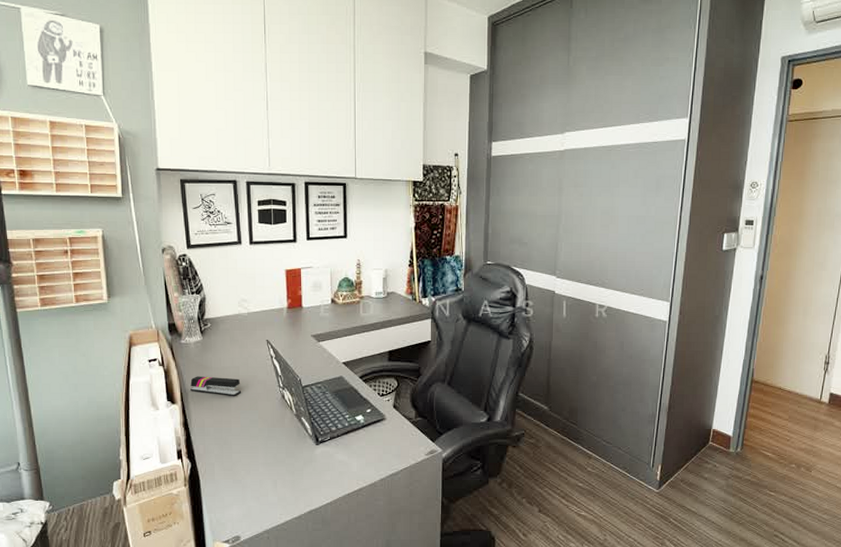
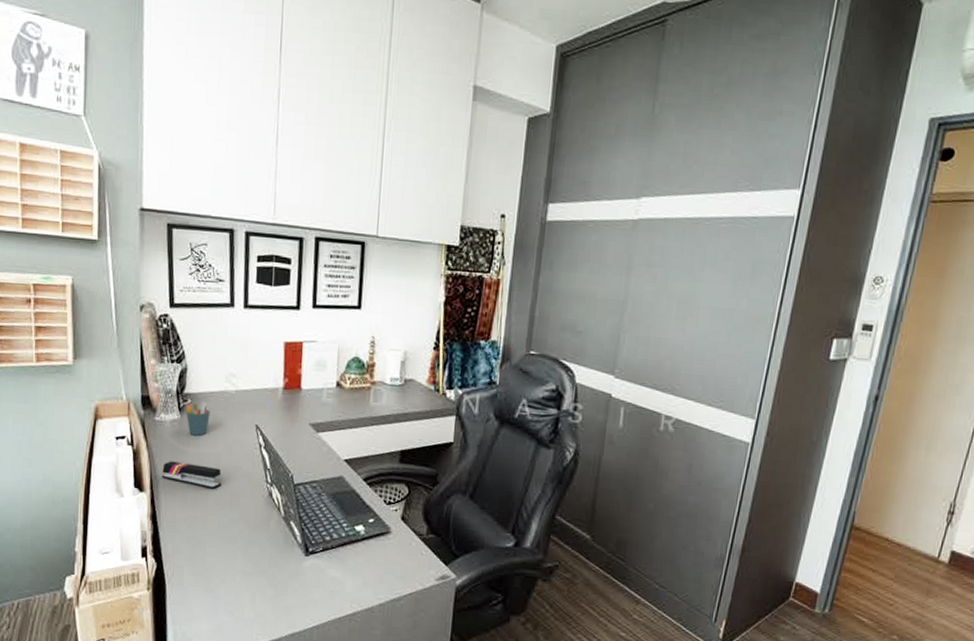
pen holder: none [206,324,227,353] -> present [185,401,210,436]

